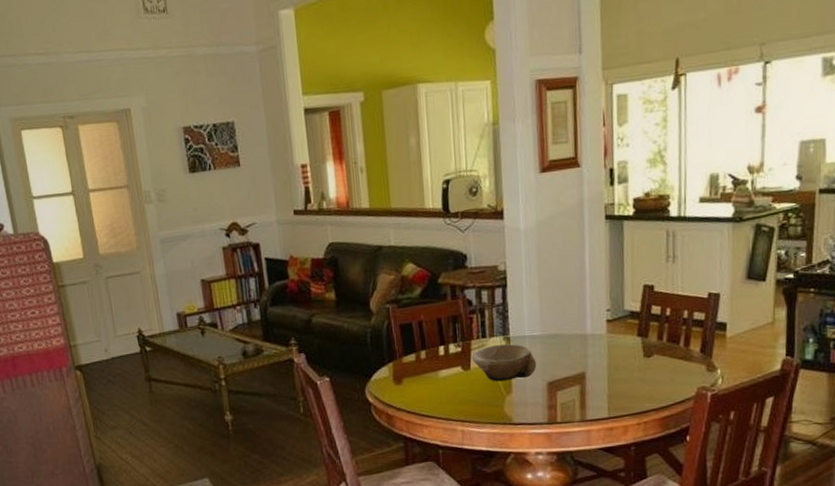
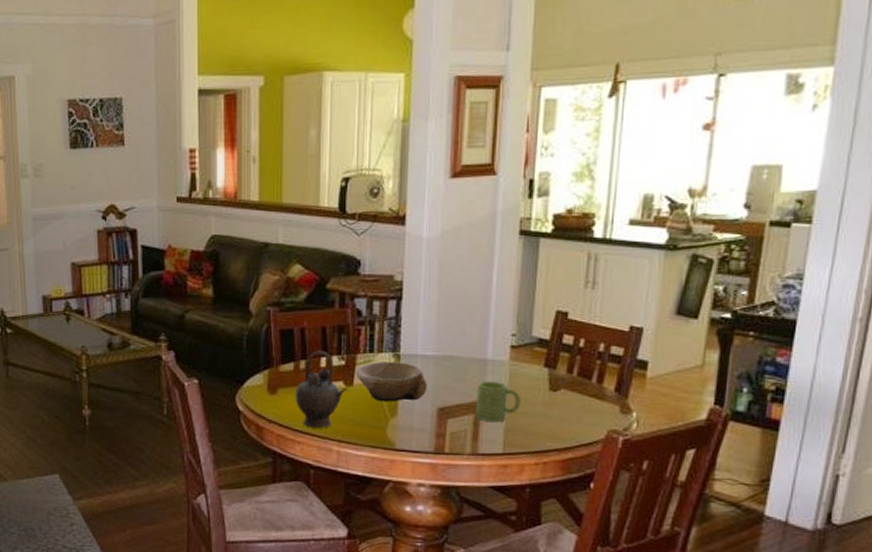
teapot: none [418,340,466,412] -> present [295,350,348,429]
mug: none [580,353,620,391] -> present [475,380,521,423]

